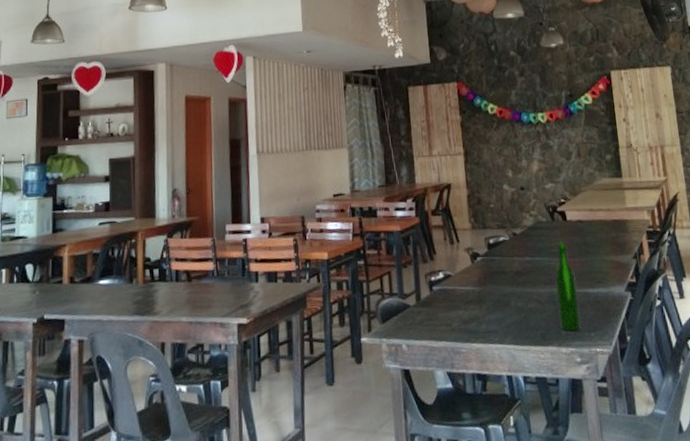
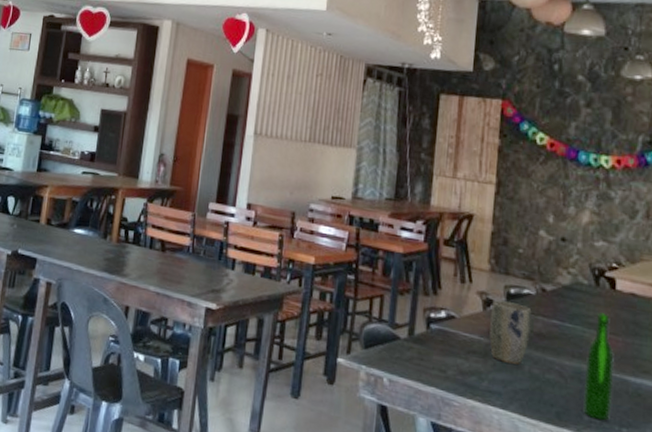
plant pot: none [477,251,511,304] -> present [489,300,532,365]

